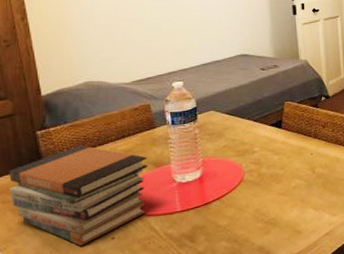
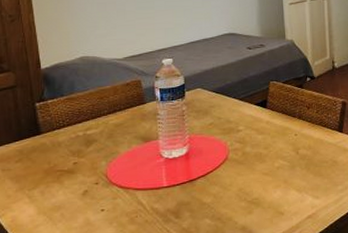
book stack: present [9,145,148,247] -> none [9,118,137,217]

